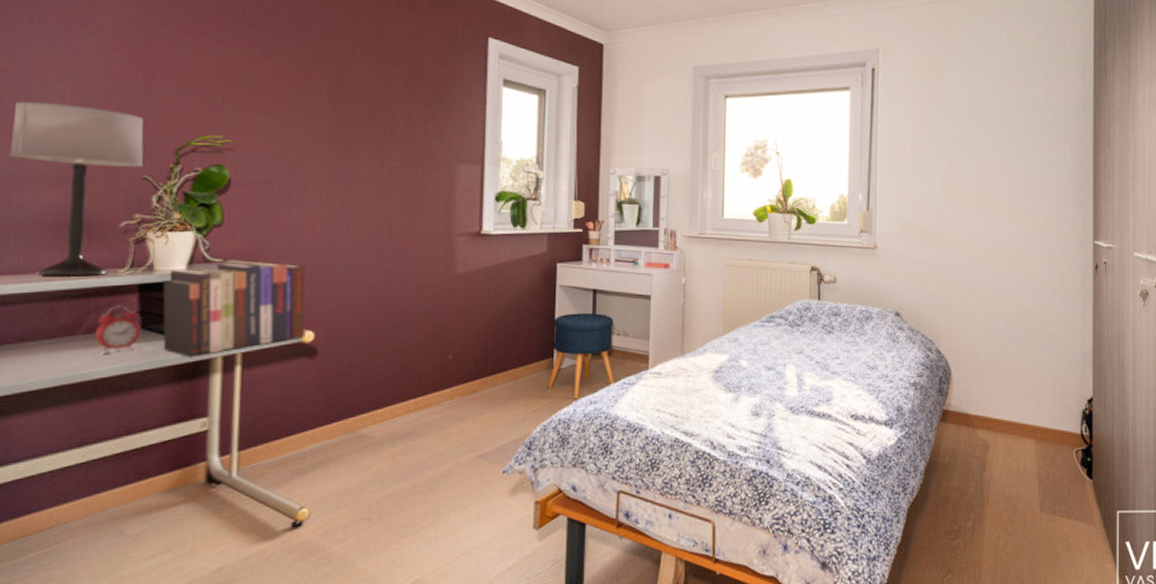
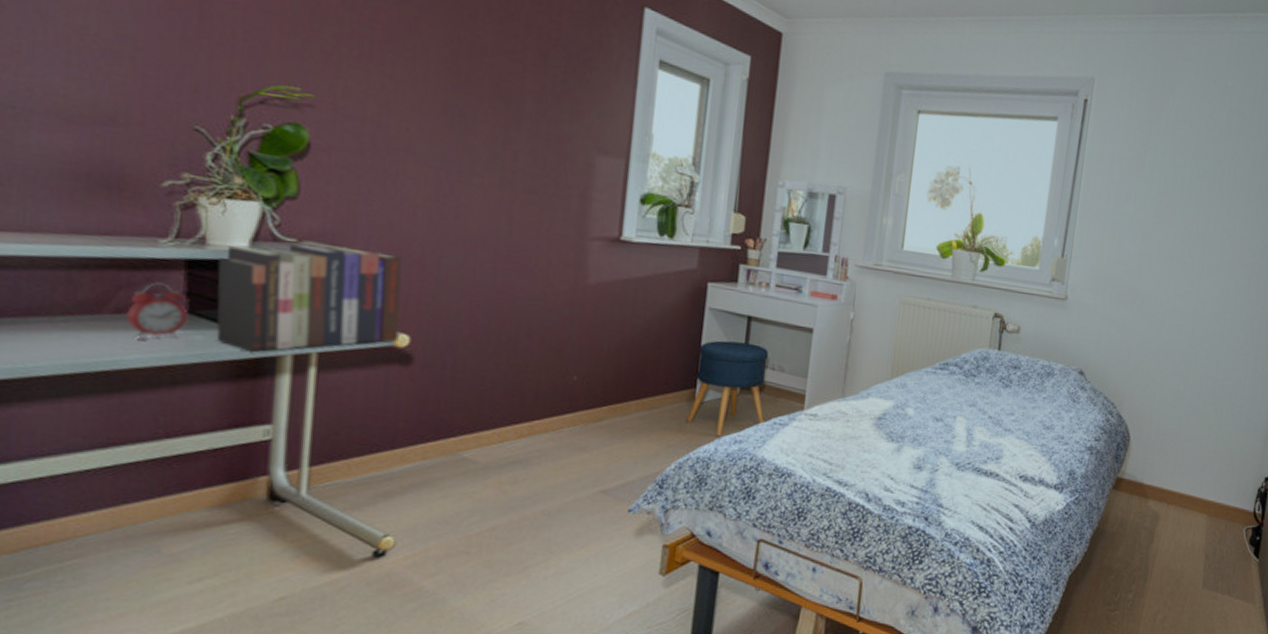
table lamp: present [10,101,144,277] -> none [12,12,197,245]

